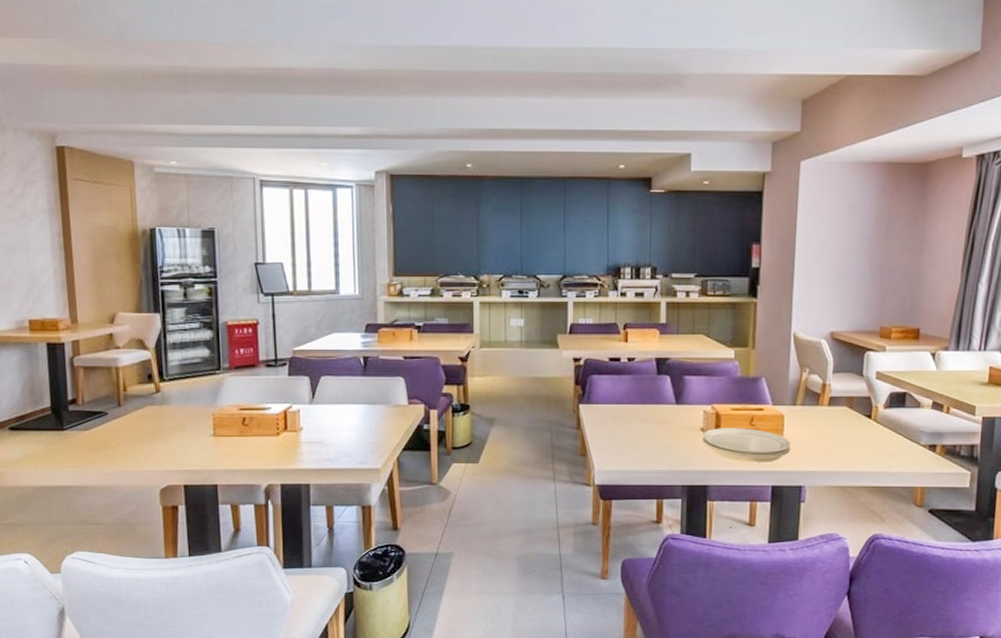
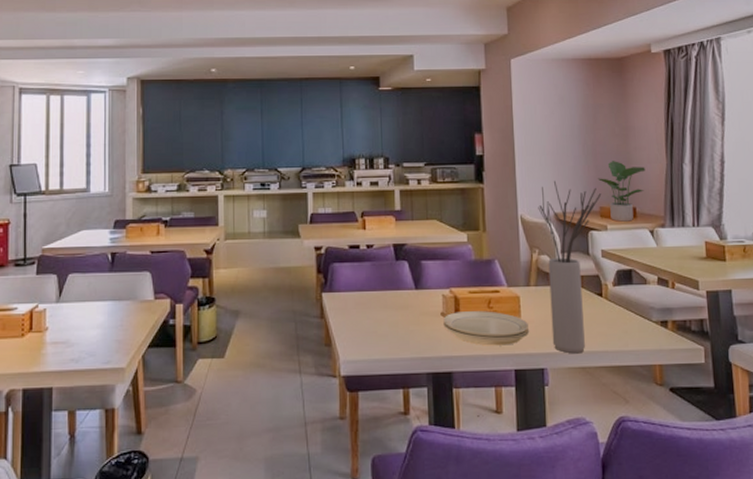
vase: none [813,297,884,473] -> present [538,180,602,354]
potted plant: none [881,278,936,343] -> present [597,161,645,222]

